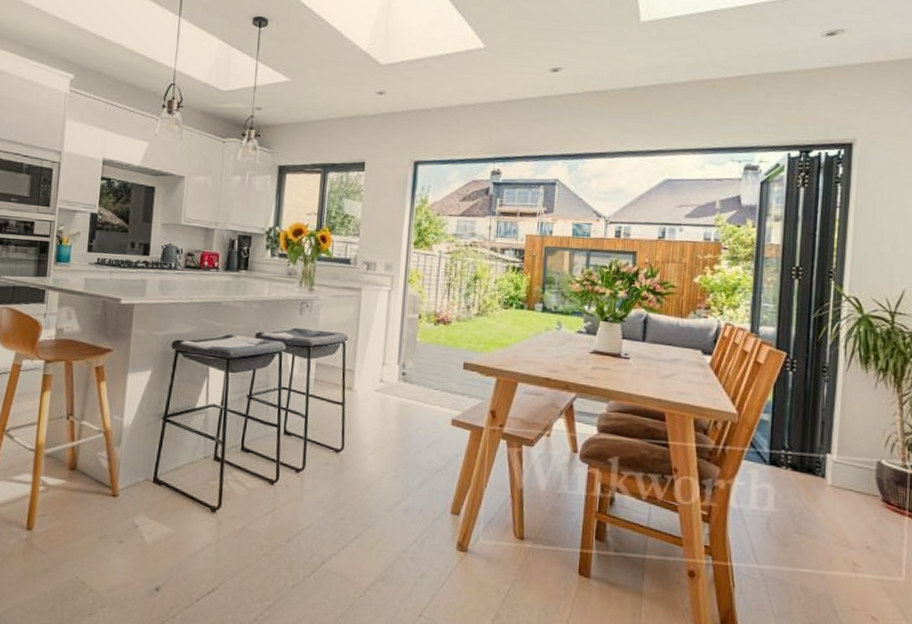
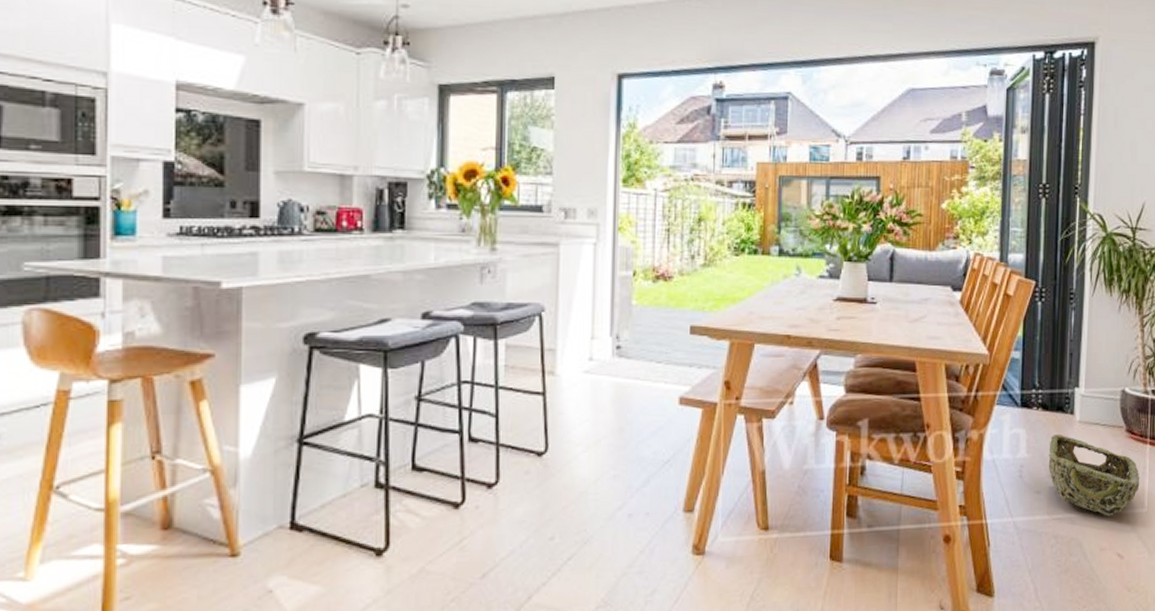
woven basket: none [797,494,897,579] -> present [1048,434,1140,516]

